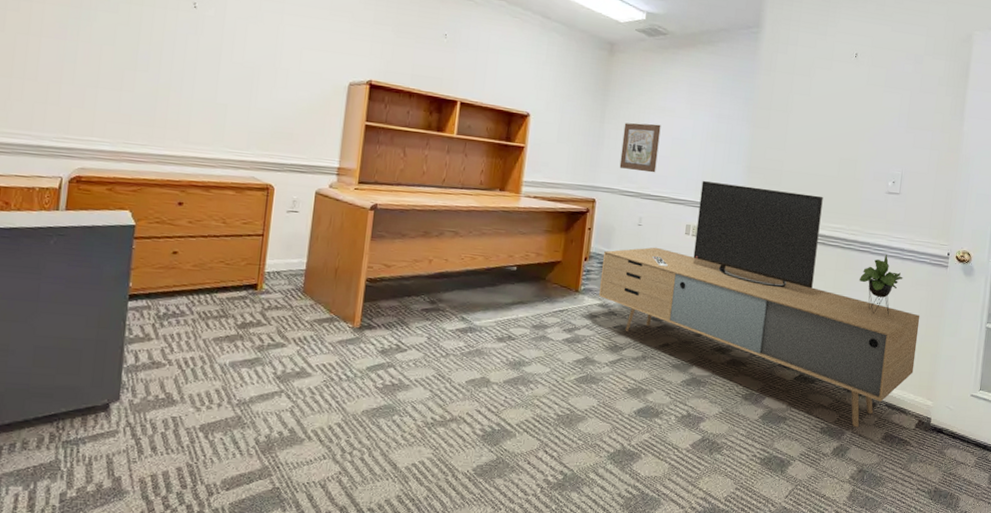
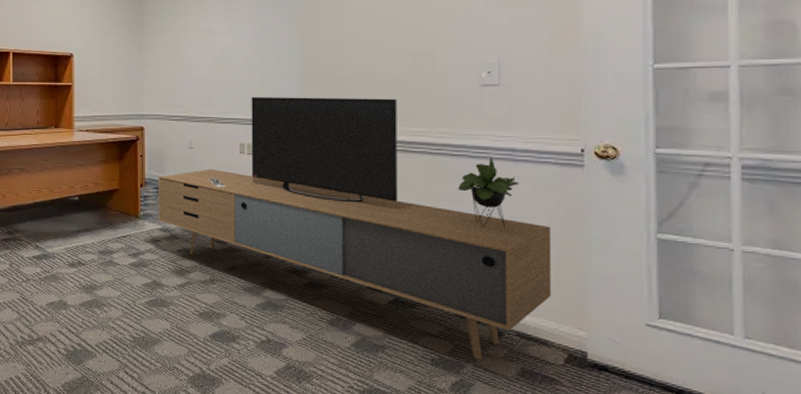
wall art: present [619,122,661,173] -> none [163,46,201,95]

